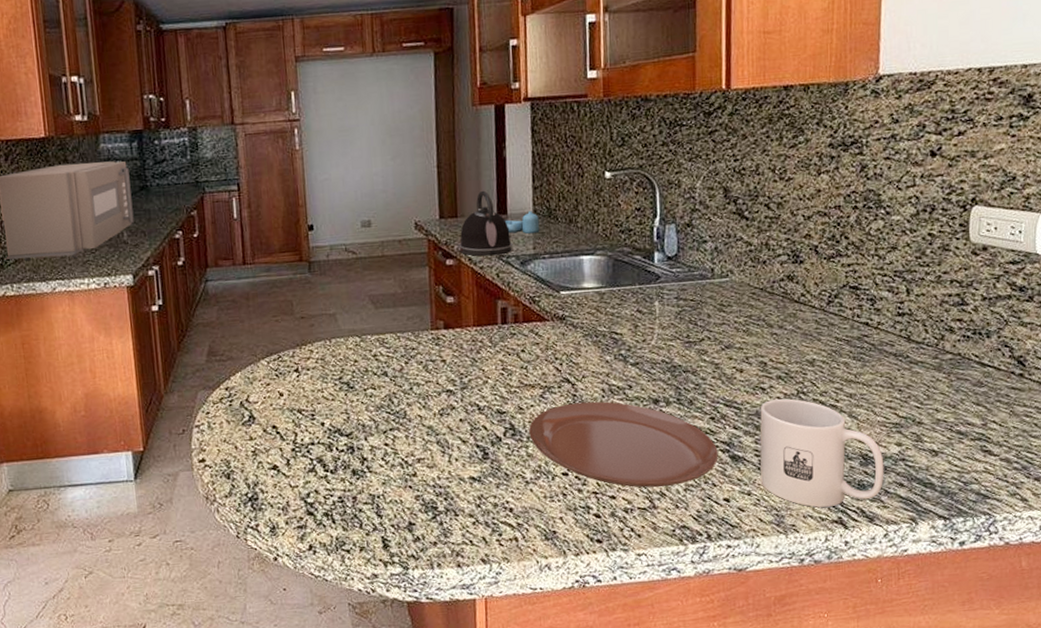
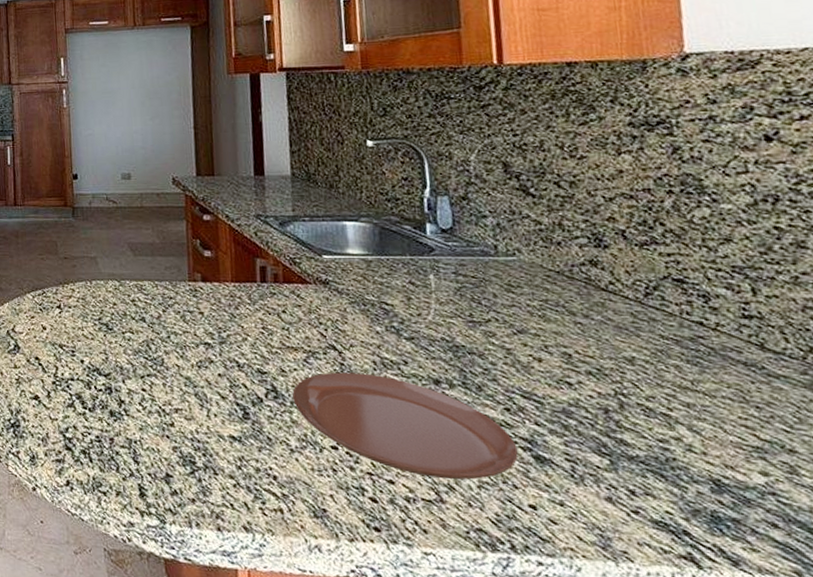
kettle: present [459,190,512,257] -> none [216,152,270,215]
soap dispenser: present [504,211,540,235] -> none [261,174,299,197]
mug: present [760,398,884,508] -> none [567,397,748,538]

